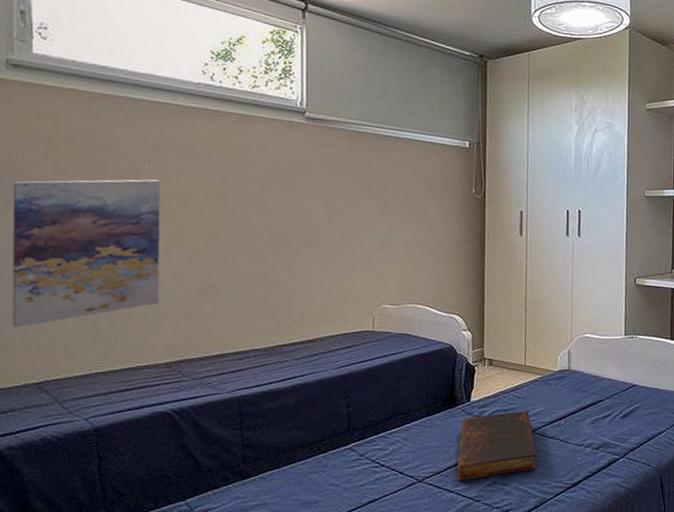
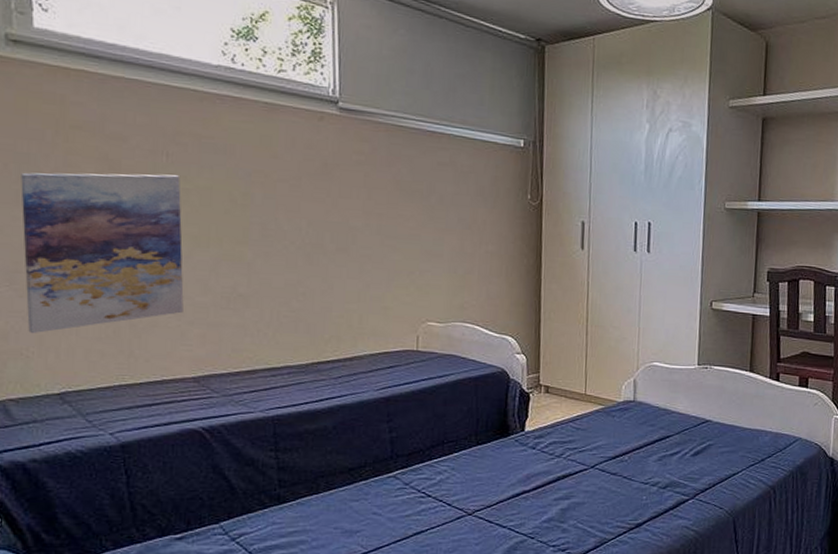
book: present [457,411,537,481] -> none [510,444,597,516]

